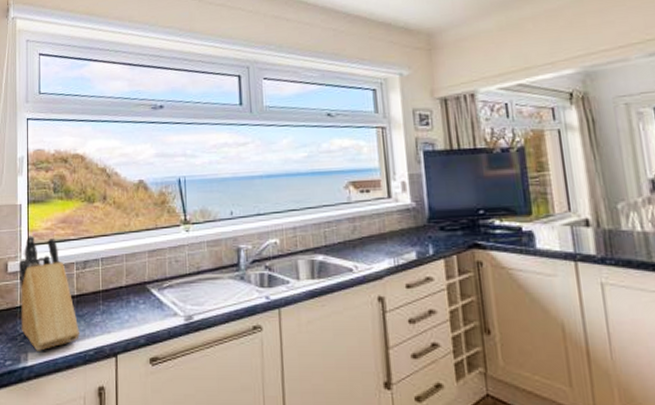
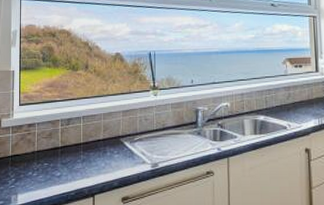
knife block: present [18,235,79,351] -> none [10,97,63,193]

